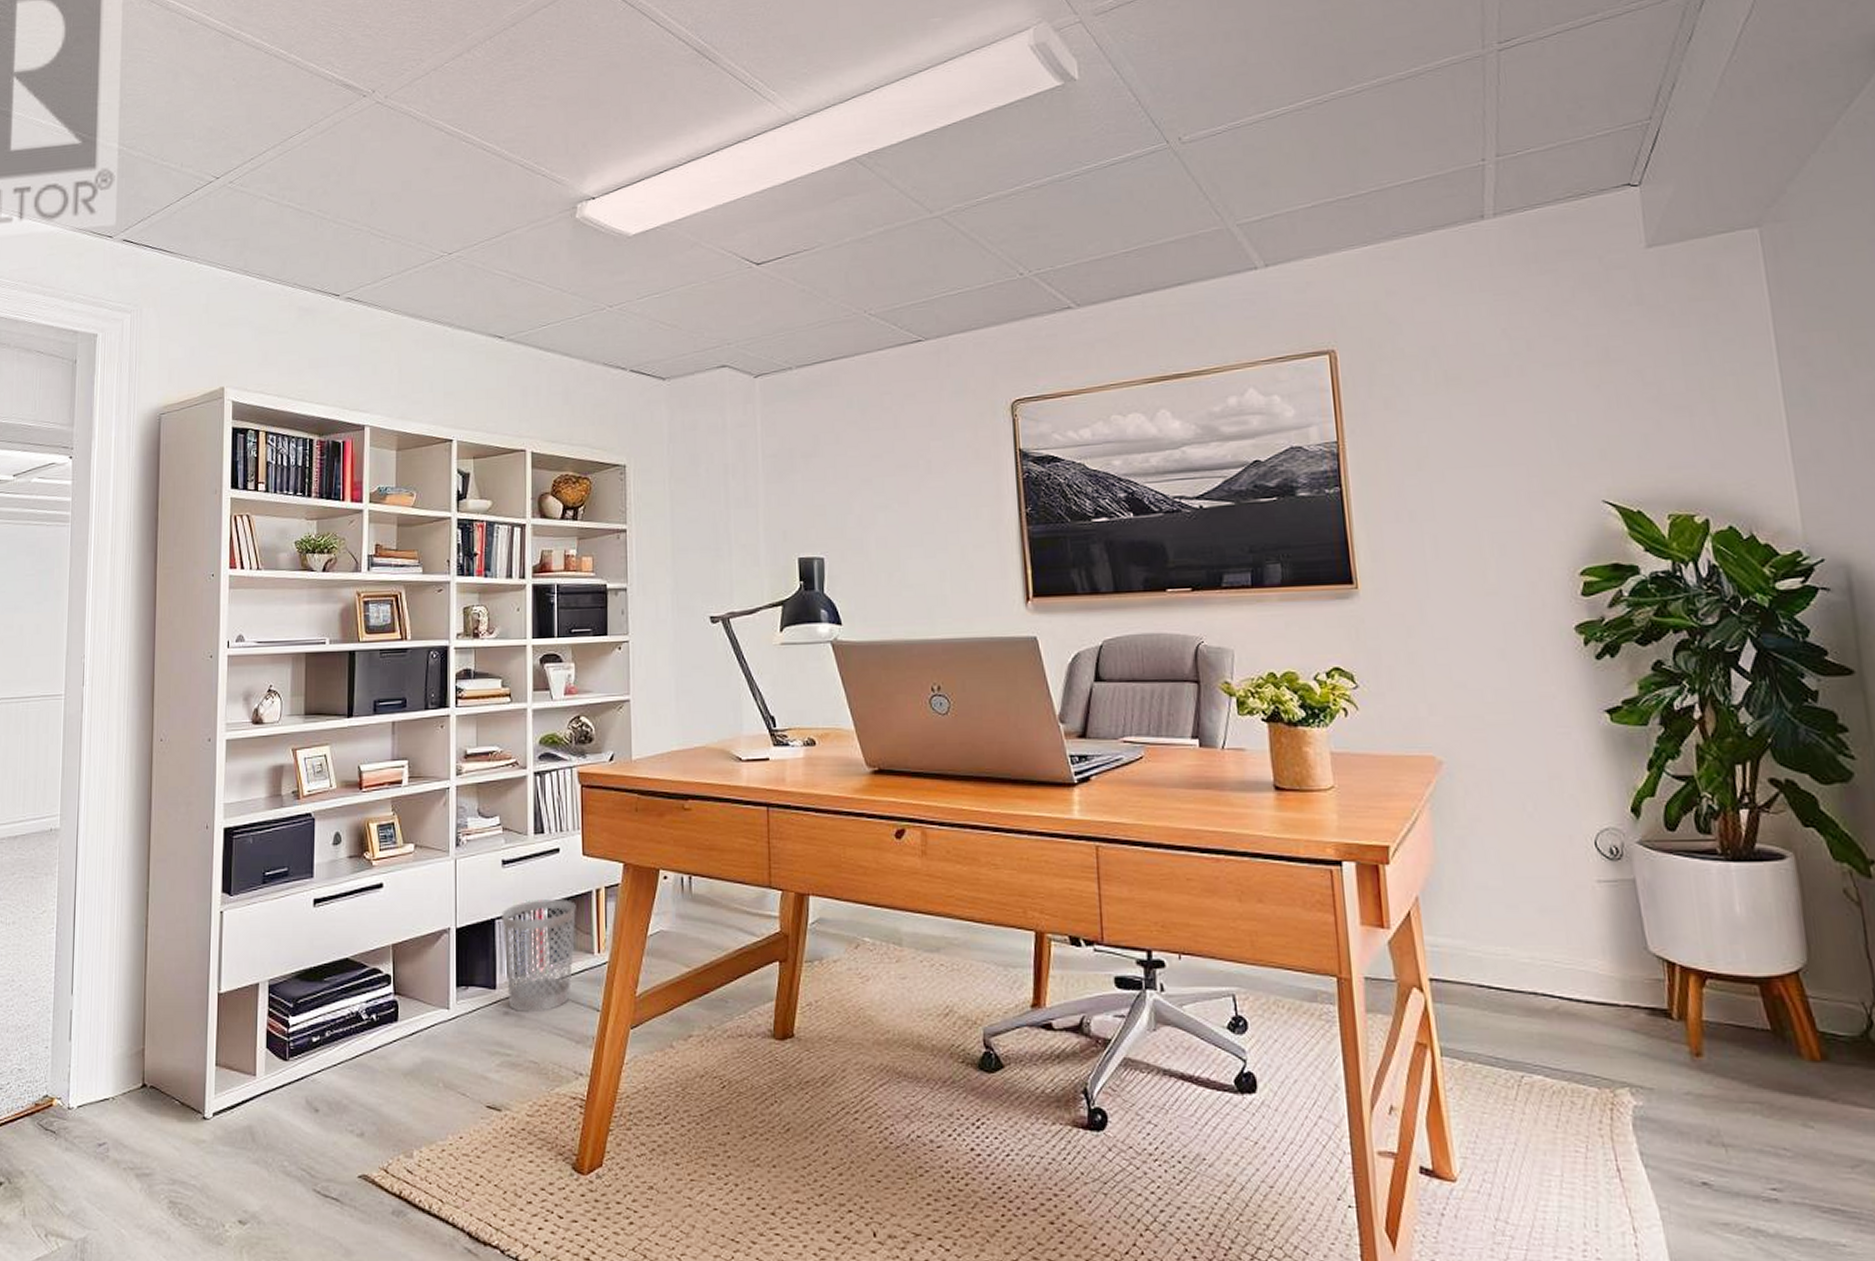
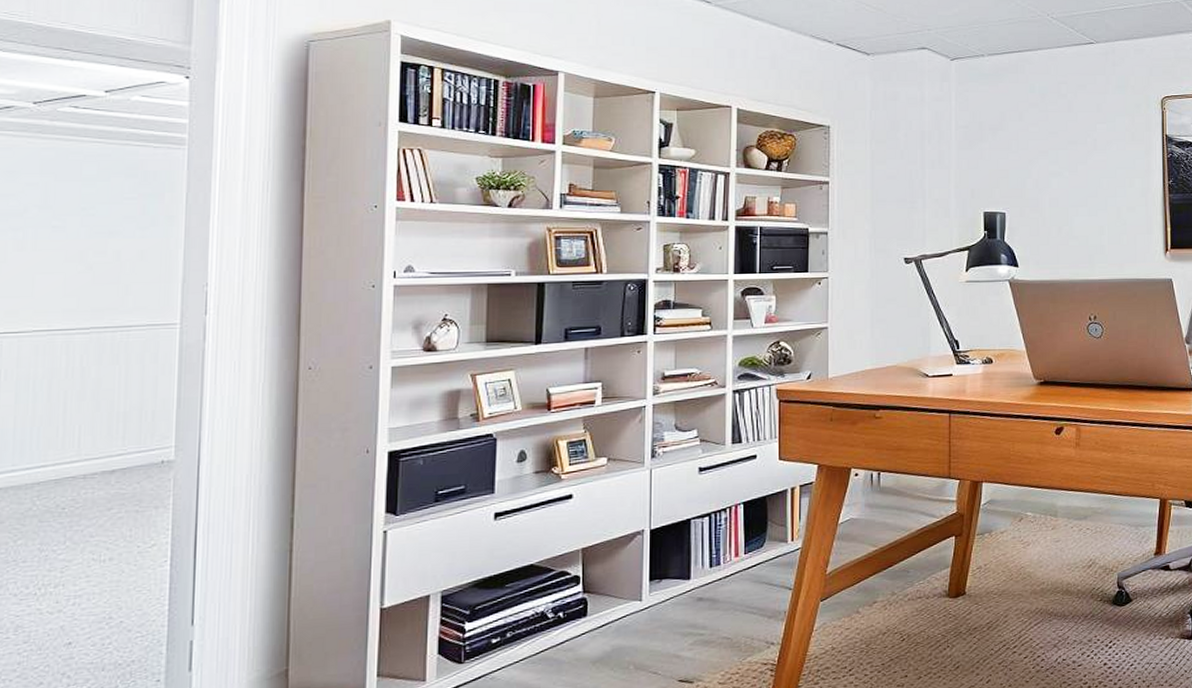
wastebasket: present [502,899,576,1013] -> none [697,498,771,598]

